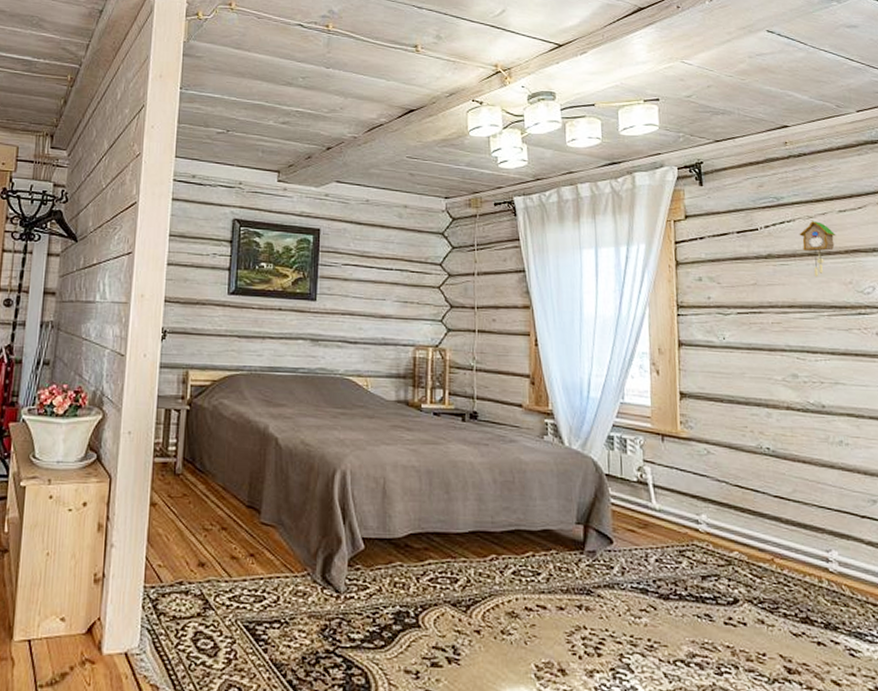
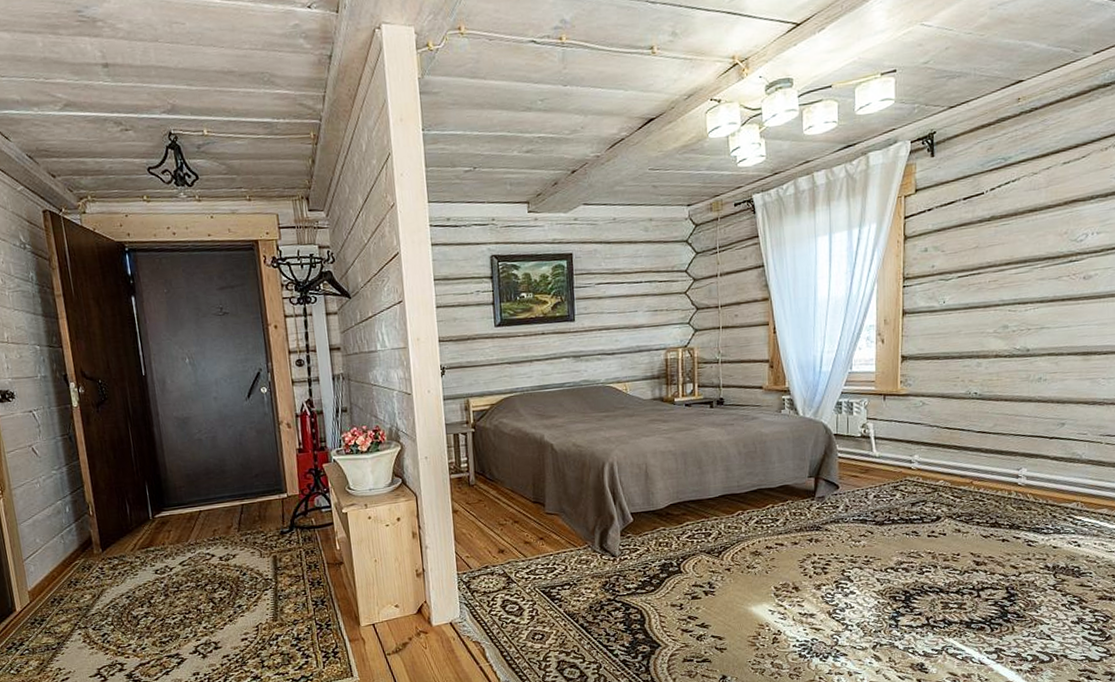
cuckoo clock: present [799,221,836,277] -> none [1022,176,1058,232]

